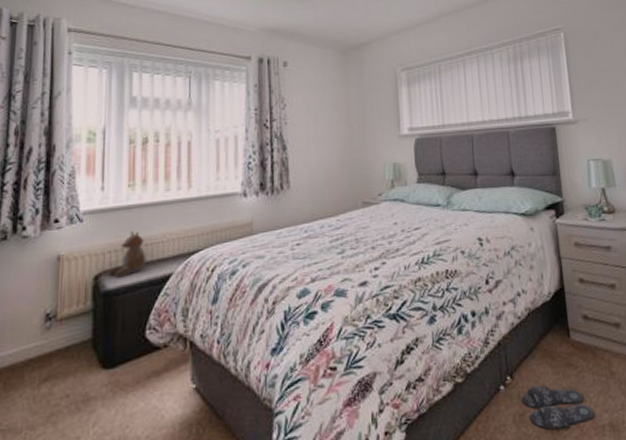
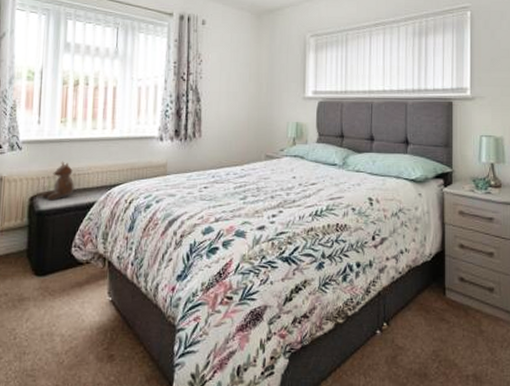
slippers: present [521,385,596,431] -> none [395,333,461,374]

